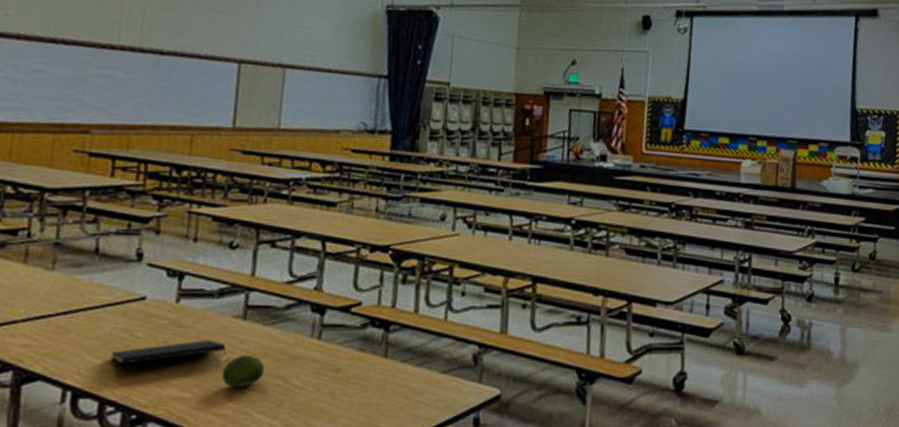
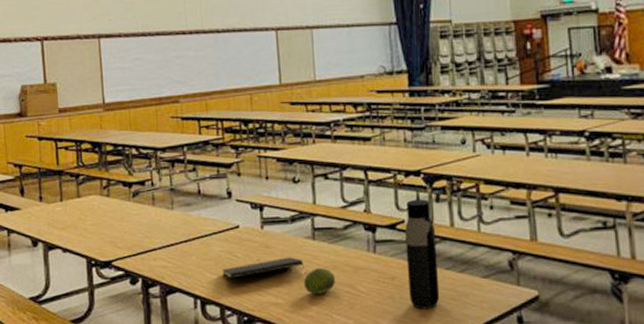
water bottle: none [353,278,397,409] -> present [405,199,440,310]

